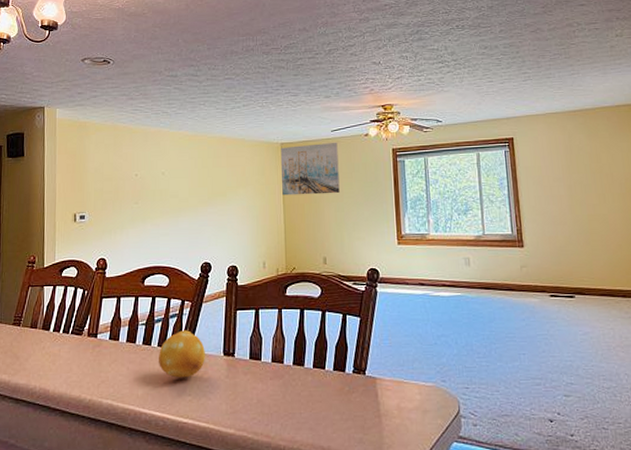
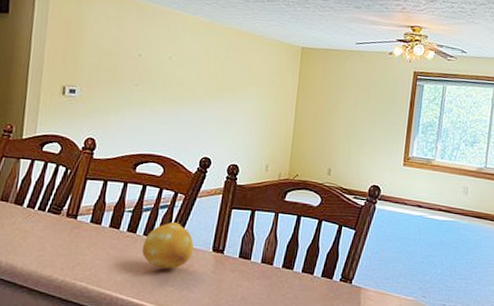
wall art: present [280,142,340,196] -> none [296,52,361,108]

